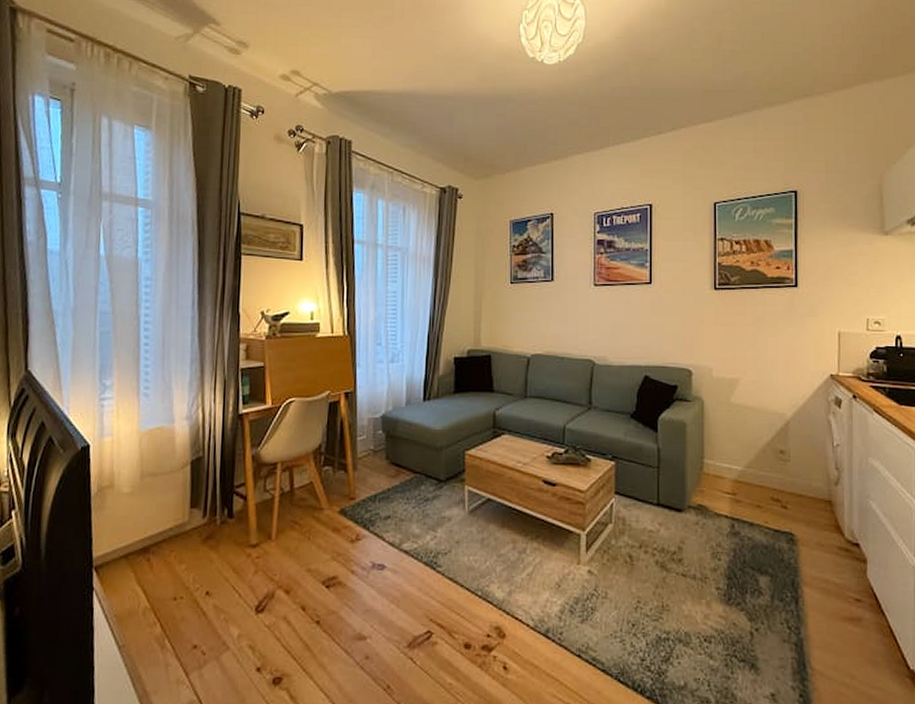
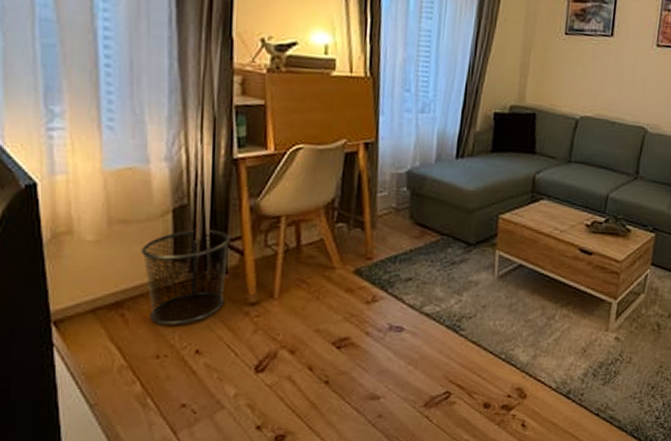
waste bin: none [165,478,236,568] -> present [141,229,231,325]

